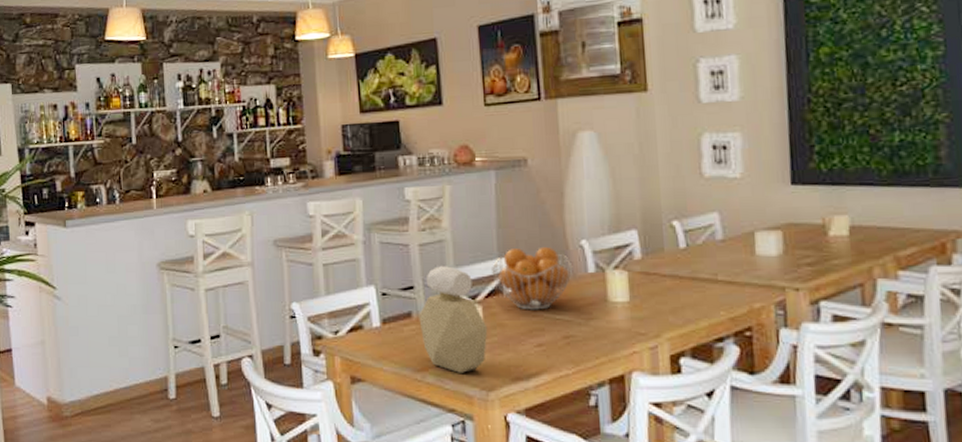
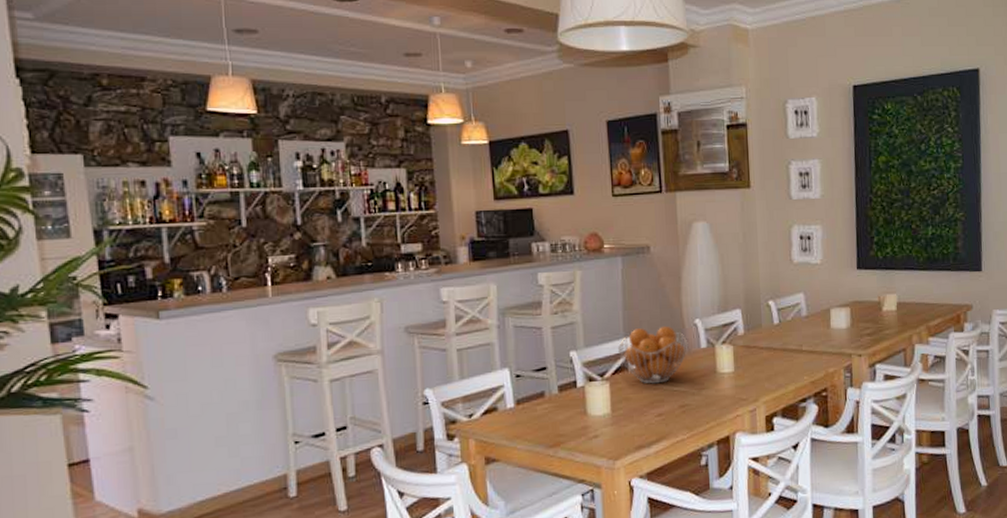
perfume bottle: present [419,266,488,373] -> none [551,347,615,446]

